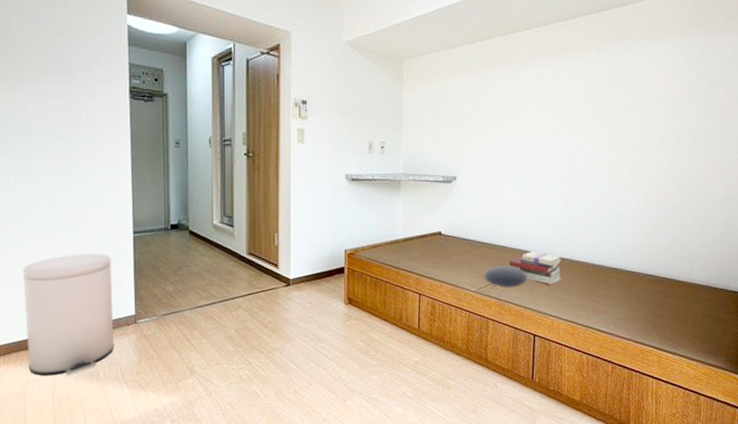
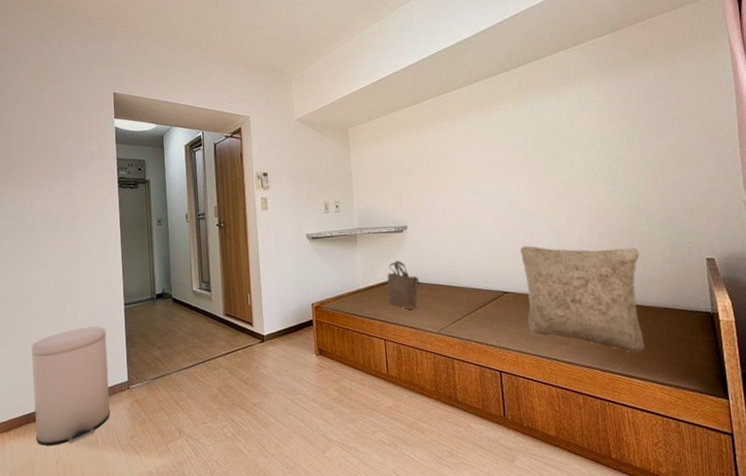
tote bag: none [427,212,463,265] -> present [387,260,420,309]
cushion: present [484,265,528,288] -> none [443,305,486,327]
books: present [509,250,561,285] -> none [466,288,519,321]
pillow: none [568,210,693,328] -> present [521,246,645,354]

